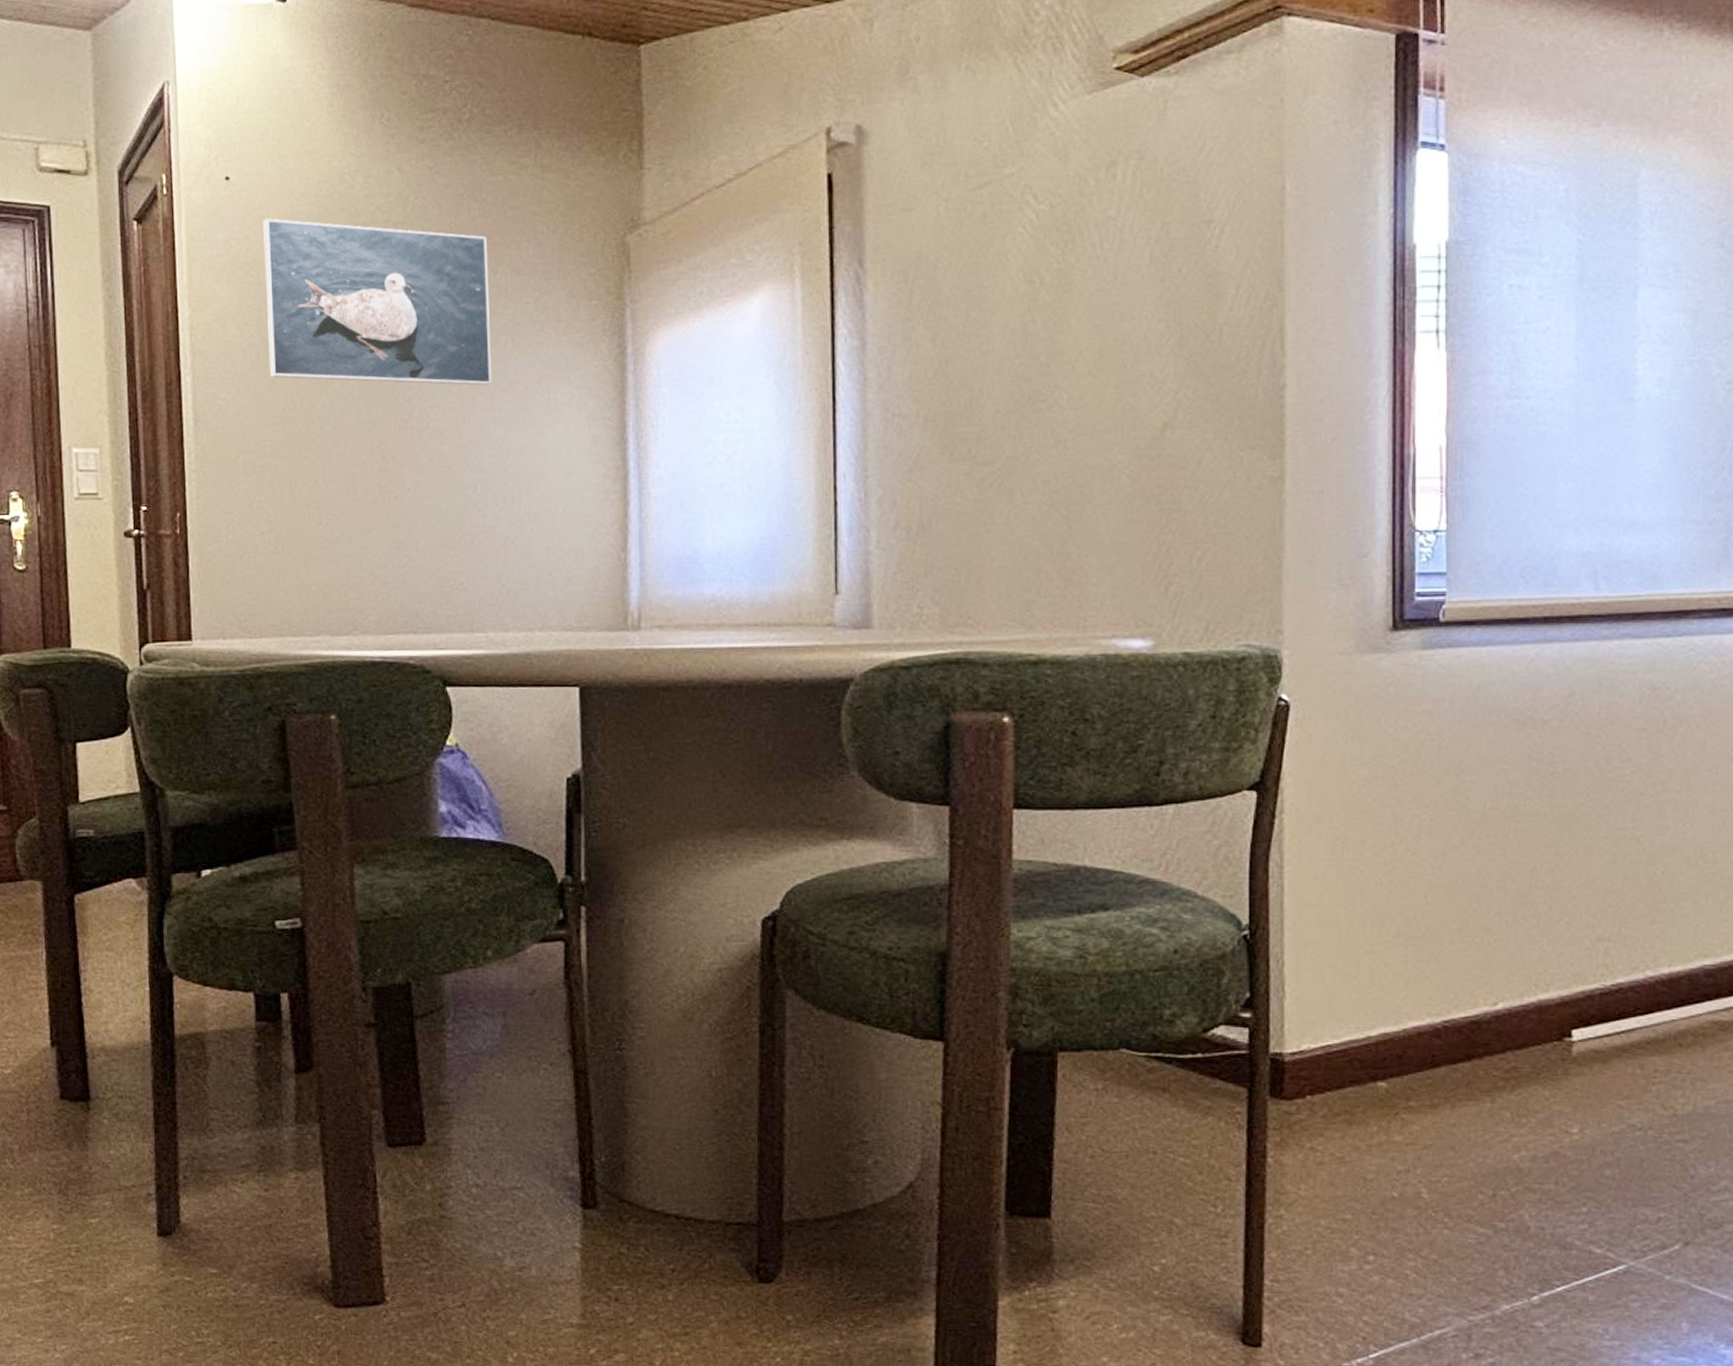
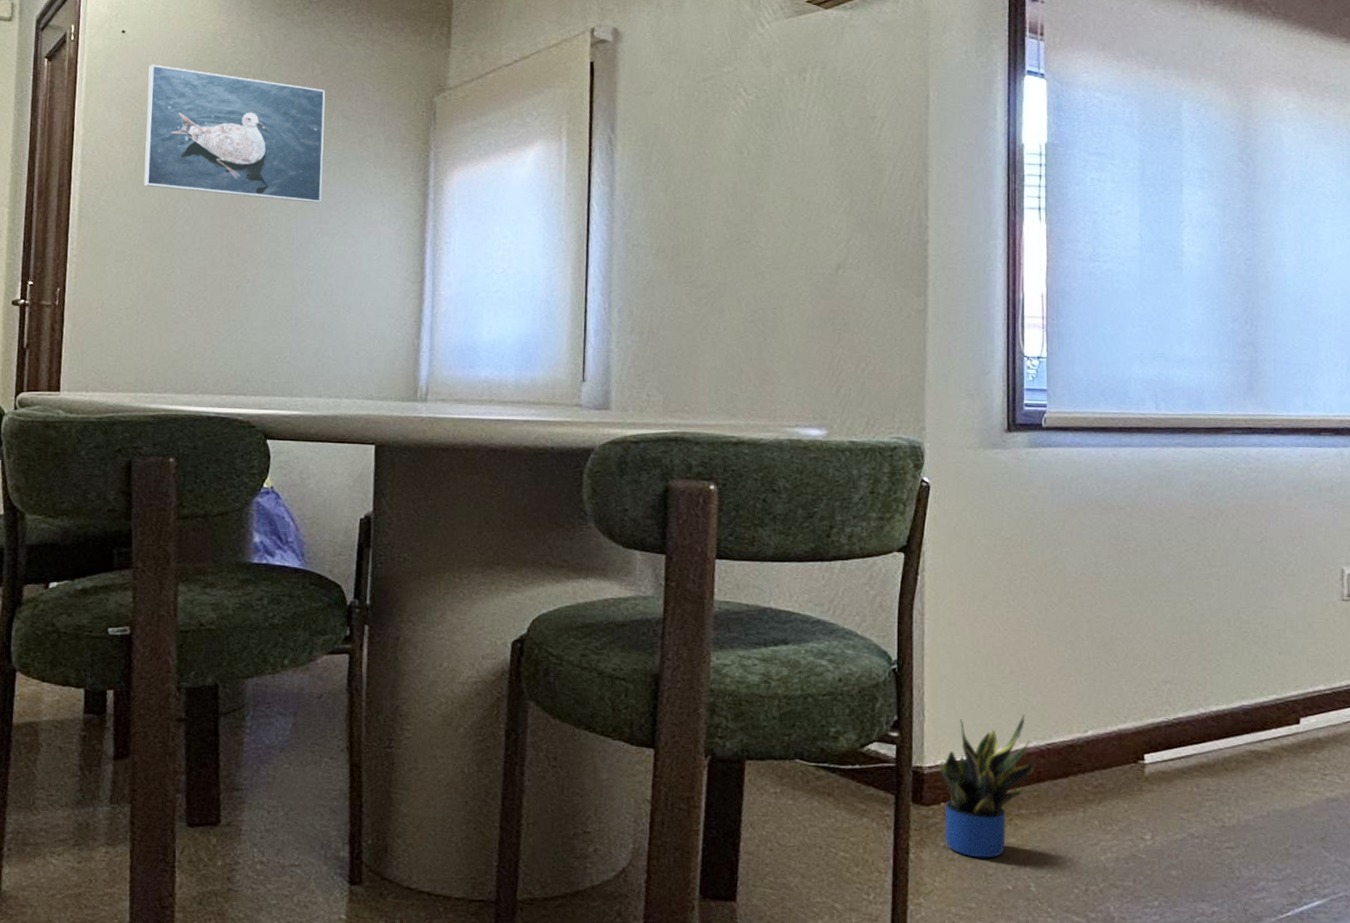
potted plant: none [1304,986,1429,1161] -> present [939,715,1036,858]

